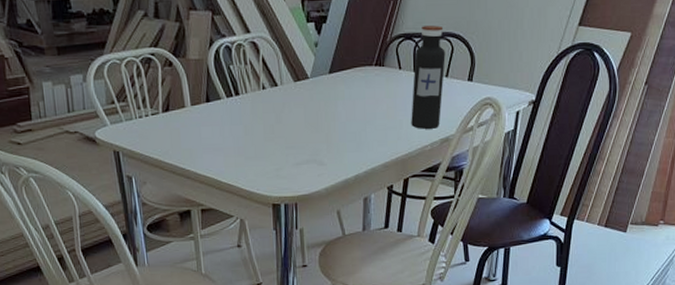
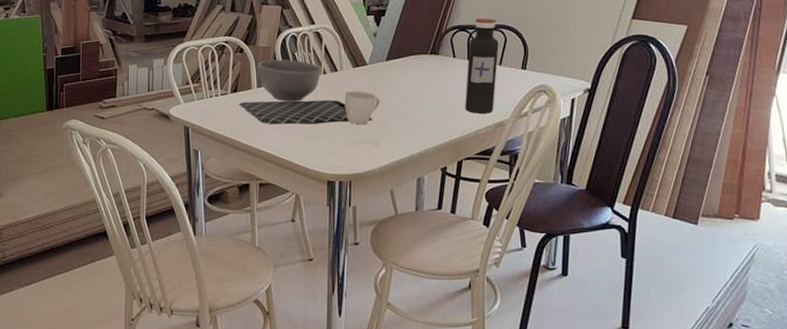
placemat: none [172,117,317,147] -> present [238,100,373,125]
bowl: none [191,73,261,121] -> present [259,59,322,102]
cup: none [286,107,324,144] -> present [344,91,380,125]

